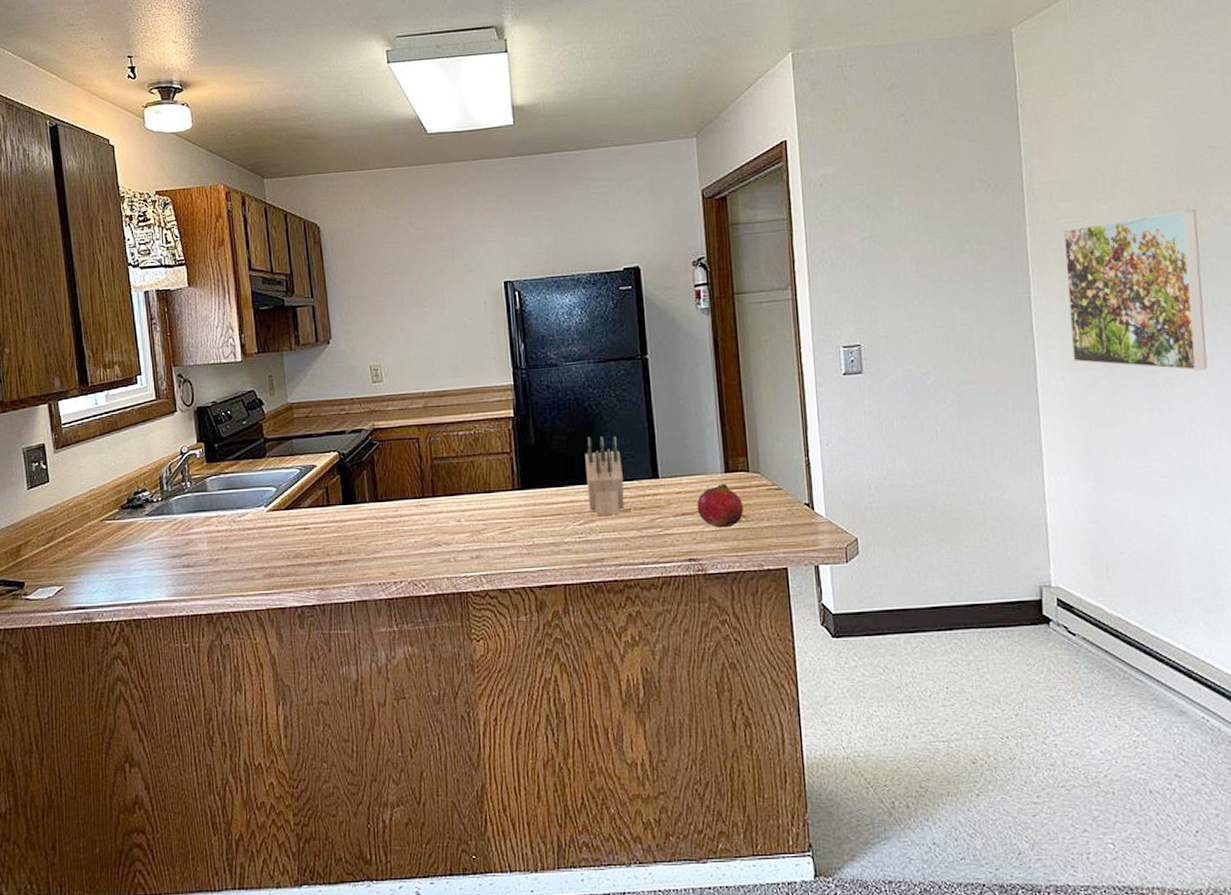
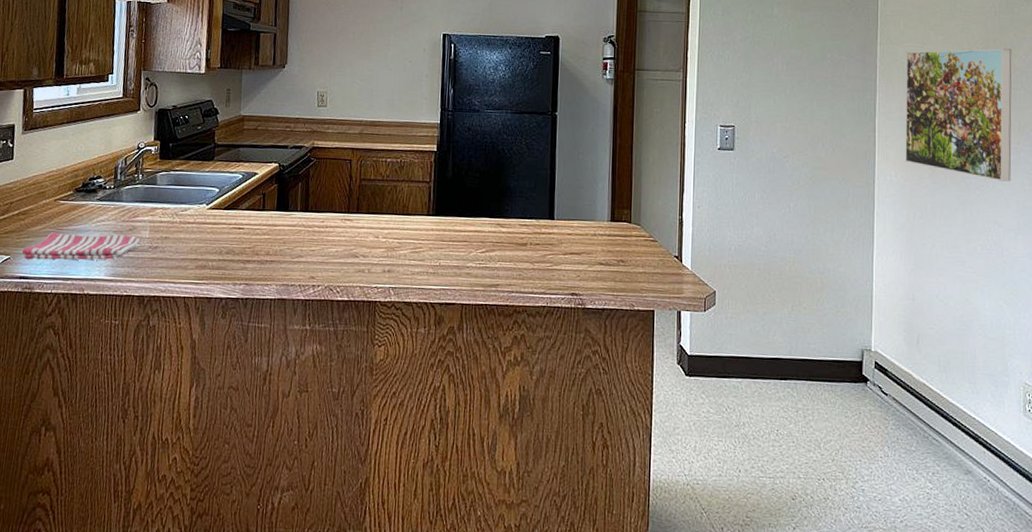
dish towel: none [74,550,199,588] -> present [21,232,141,260]
knife block: present [585,436,625,517] -> none [491,176,524,247]
fruit: present [697,483,743,529] -> none [583,230,623,270]

